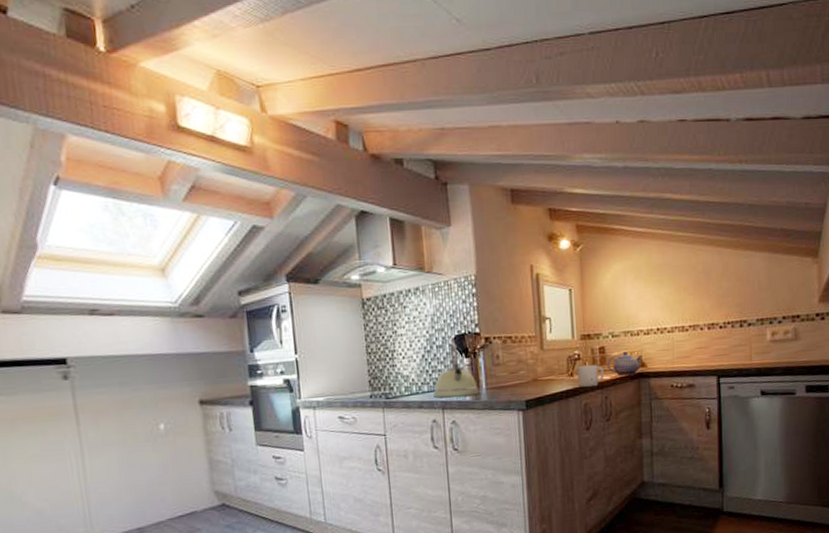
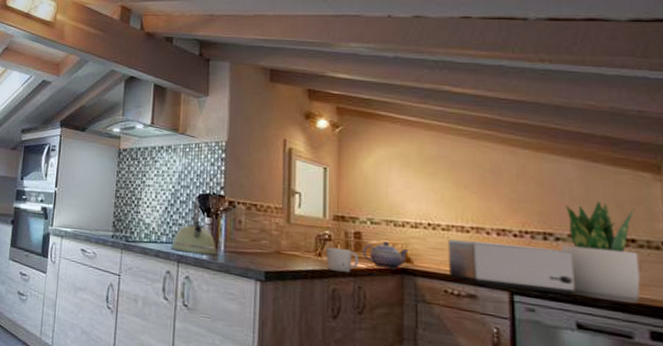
toaster: none [673,332,760,375] -> present [449,238,575,296]
planter: none [751,287,801,369] -> present [560,202,641,305]

